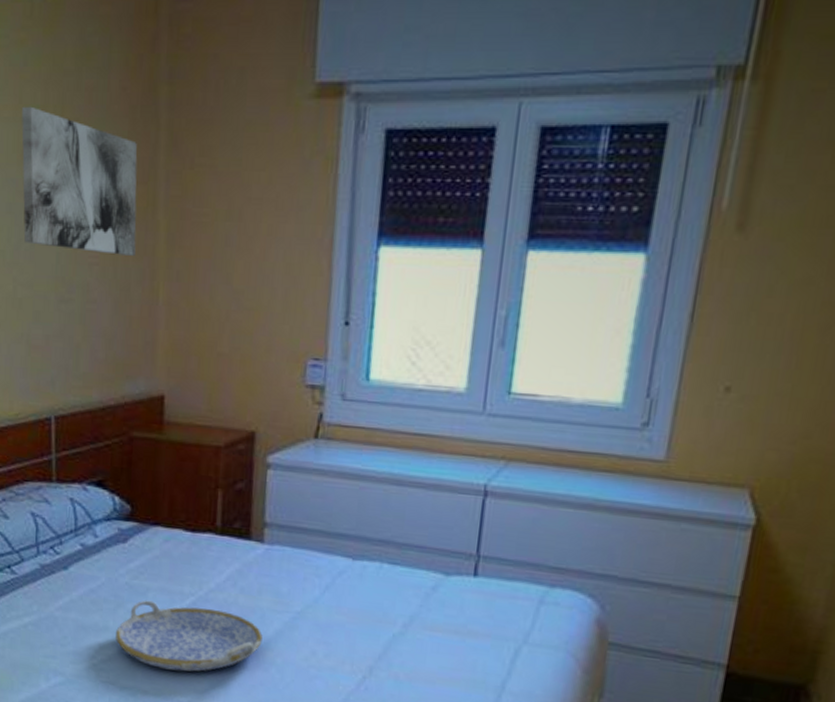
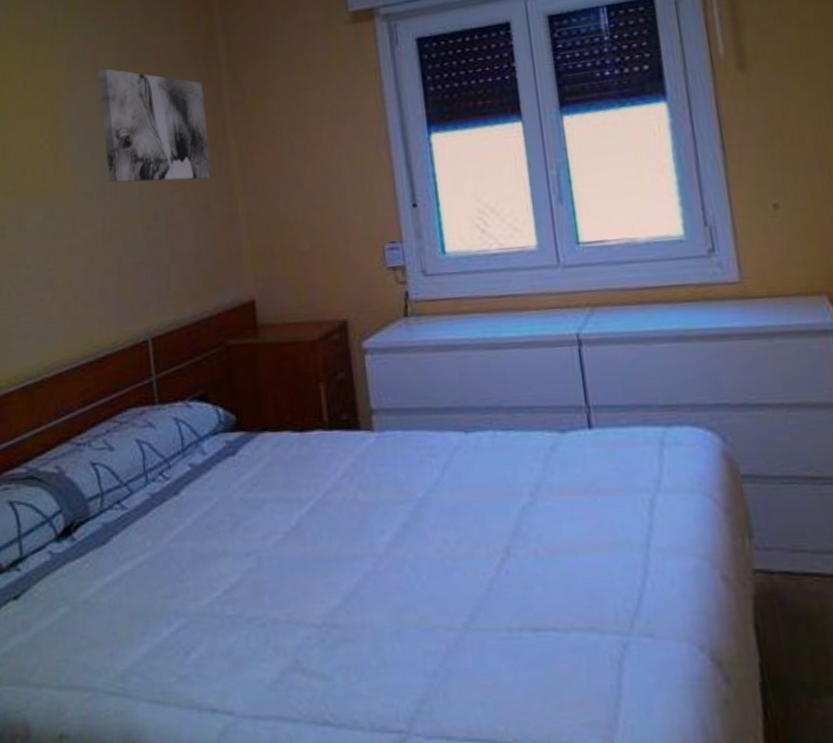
serving tray: present [116,600,263,672] -> none [236,511,390,589]

